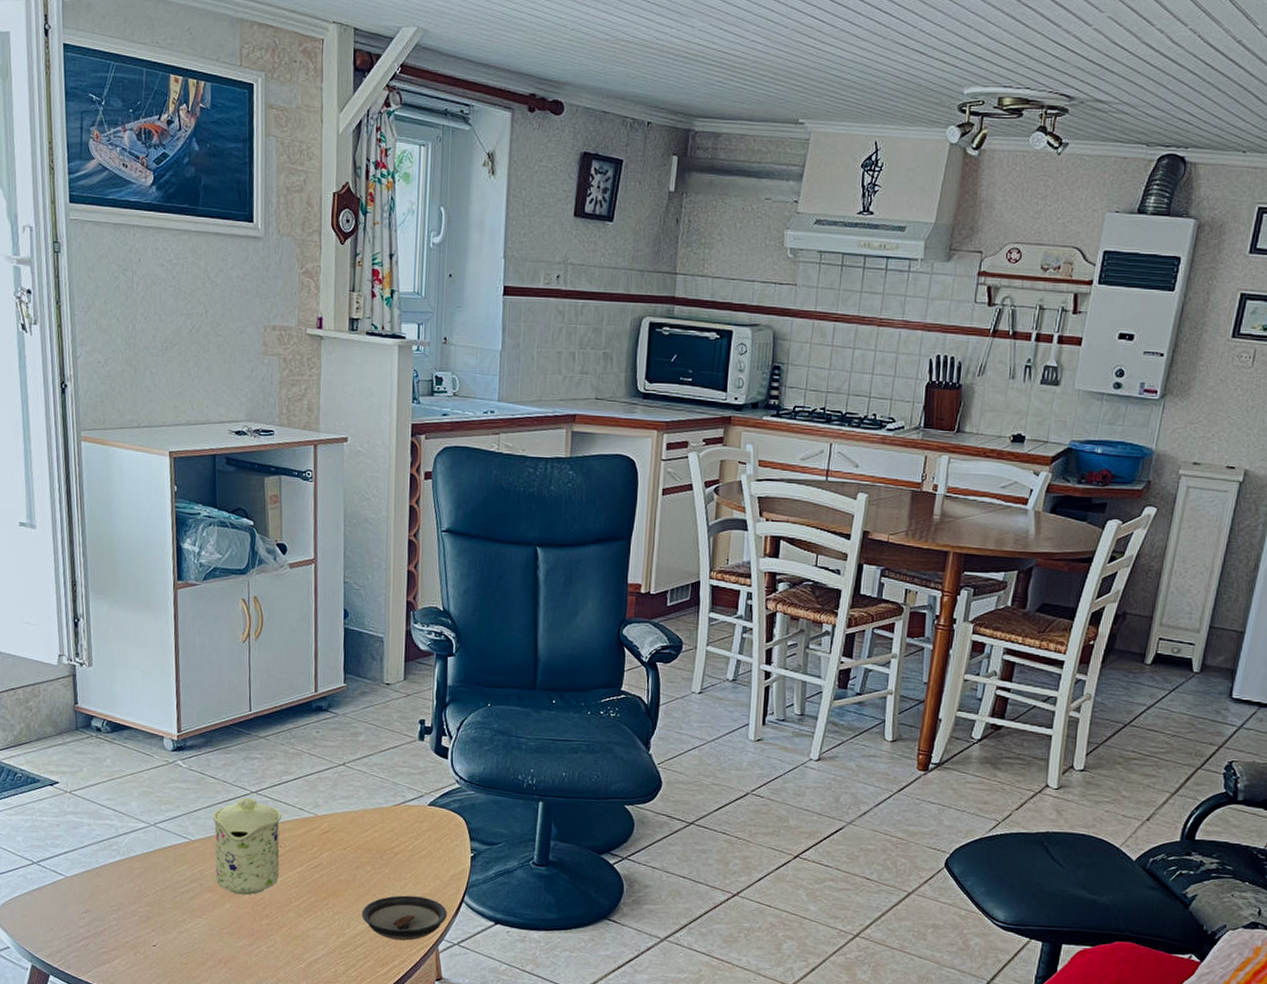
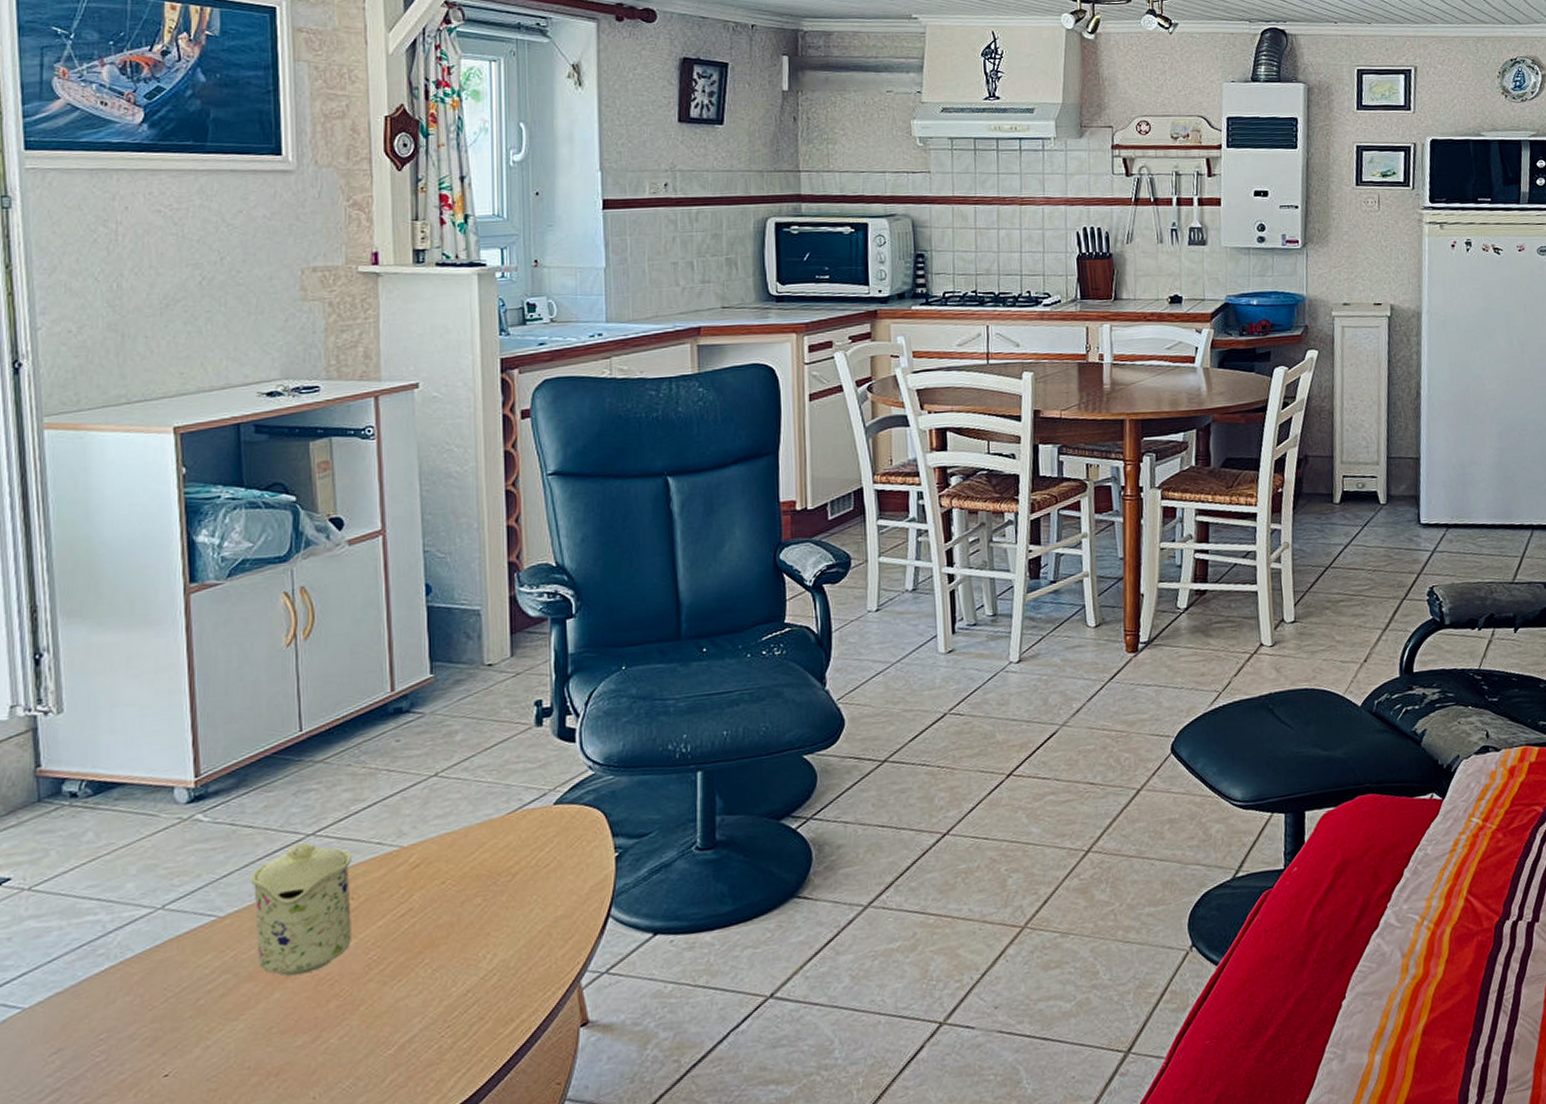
saucer: present [361,895,448,941] -> none [472,921,590,987]

